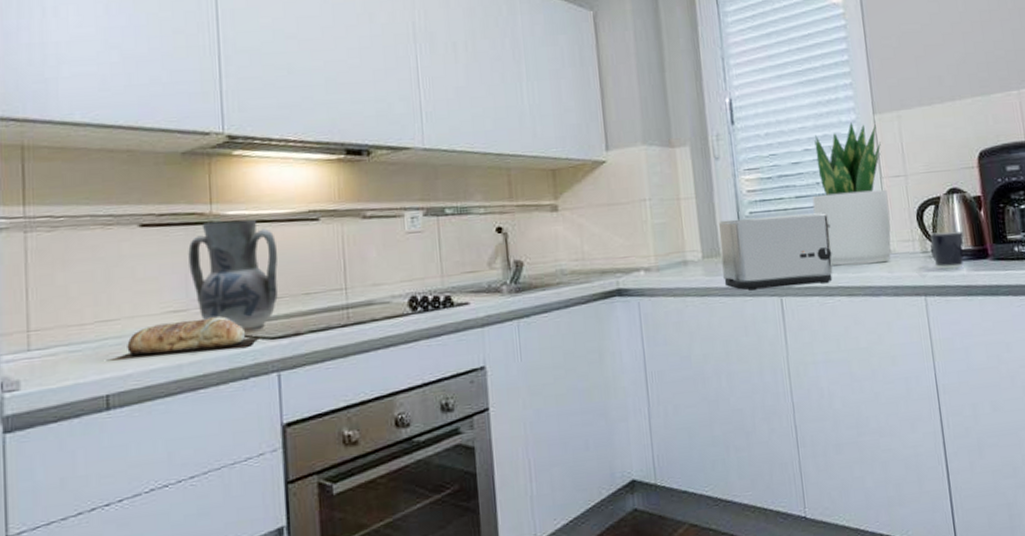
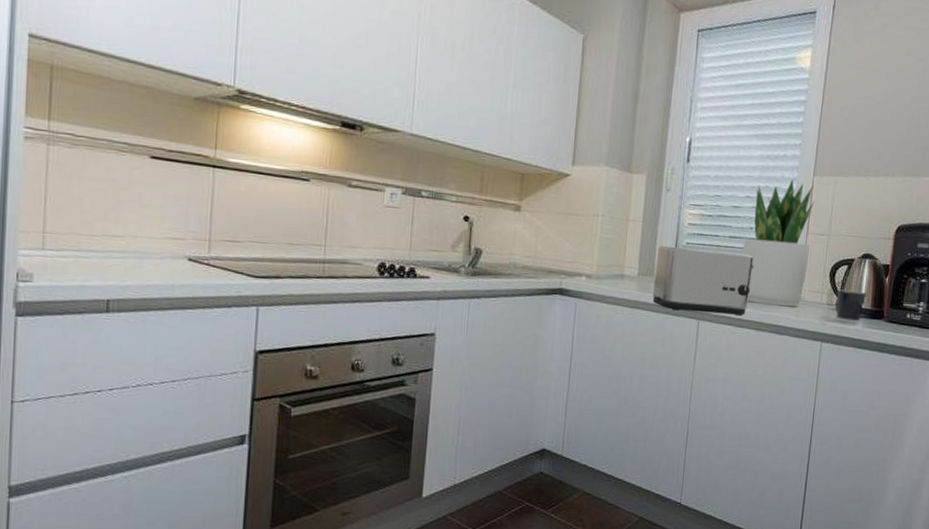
bread loaf: present [106,316,263,361] -> none [109,247,247,281]
ceramic jug: present [188,220,278,334] -> none [190,165,269,270]

